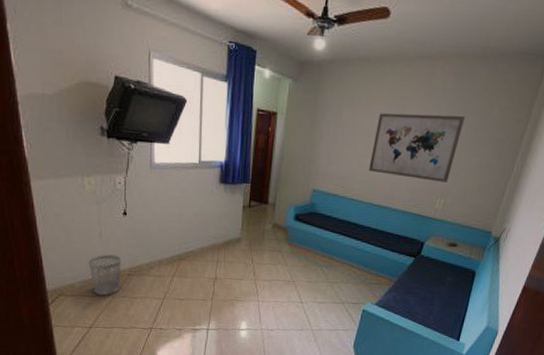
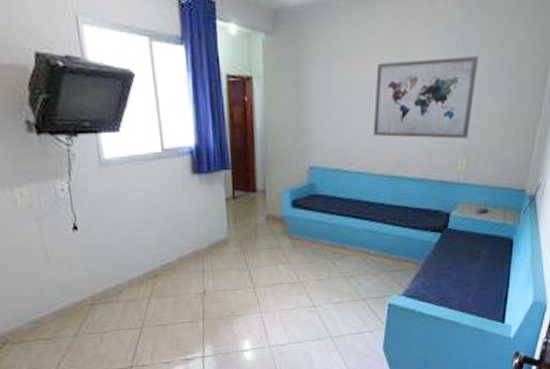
wastebasket: present [88,254,121,296] -> none [35,282,83,337]

